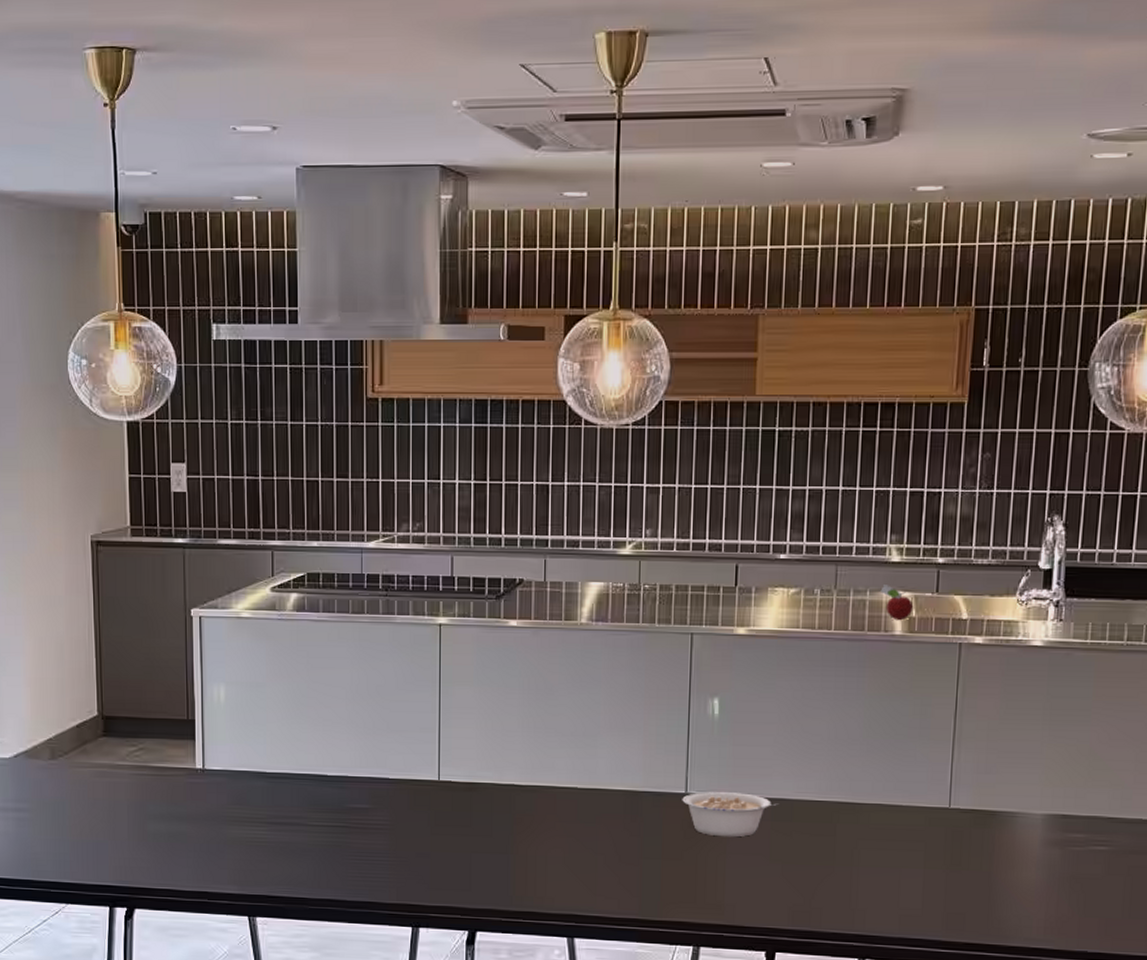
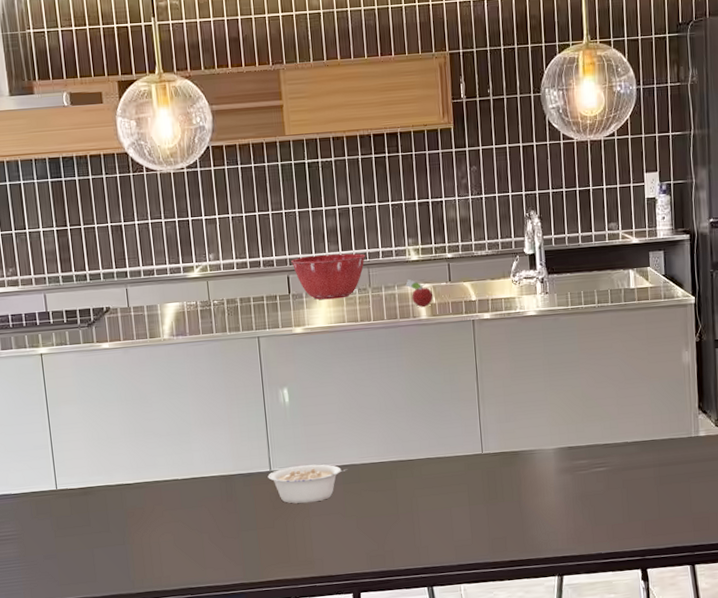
mixing bowl: none [743,544,836,599] -> present [291,253,366,300]

